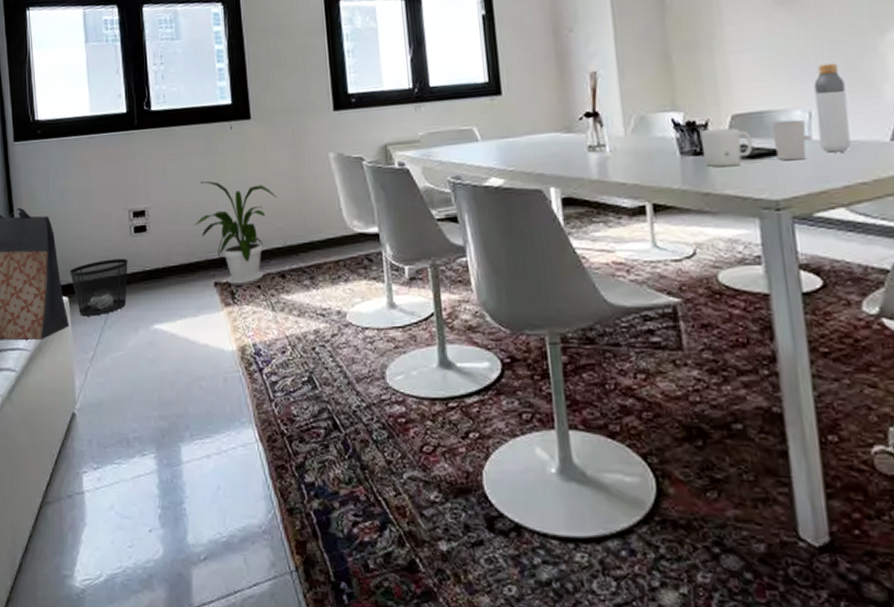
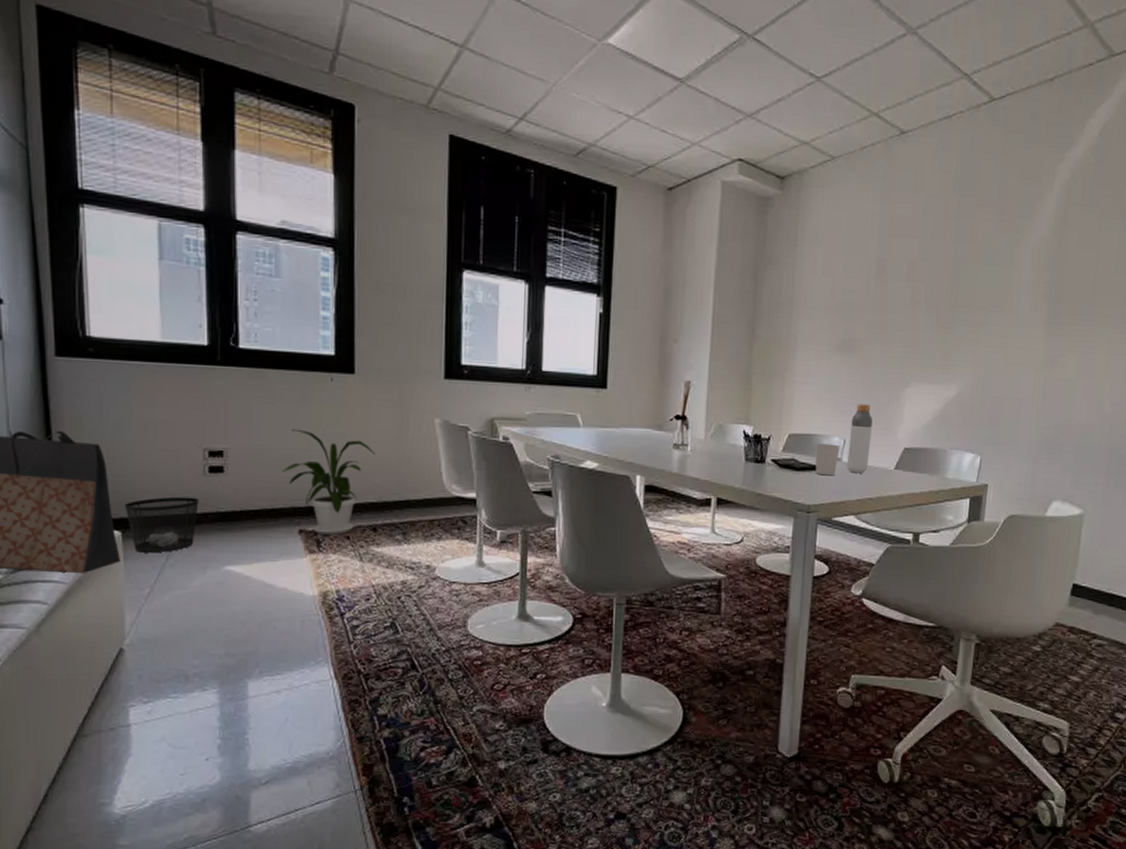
mug: present [701,128,753,167] -> none [762,443,800,475]

